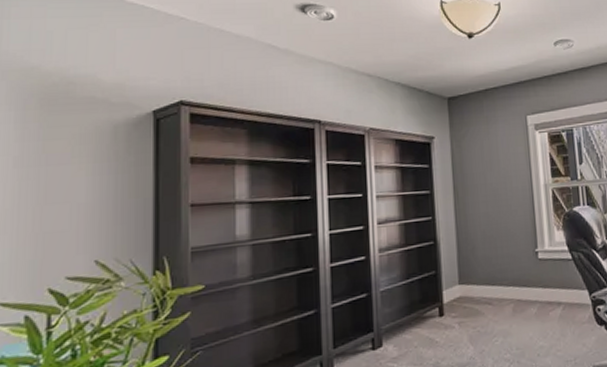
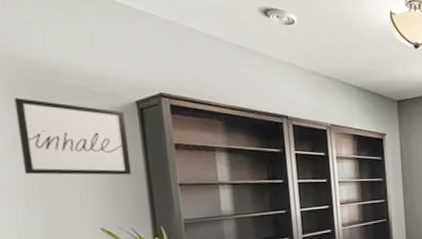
wall art: none [20,112,139,199] -> present [14,98,132,176]

